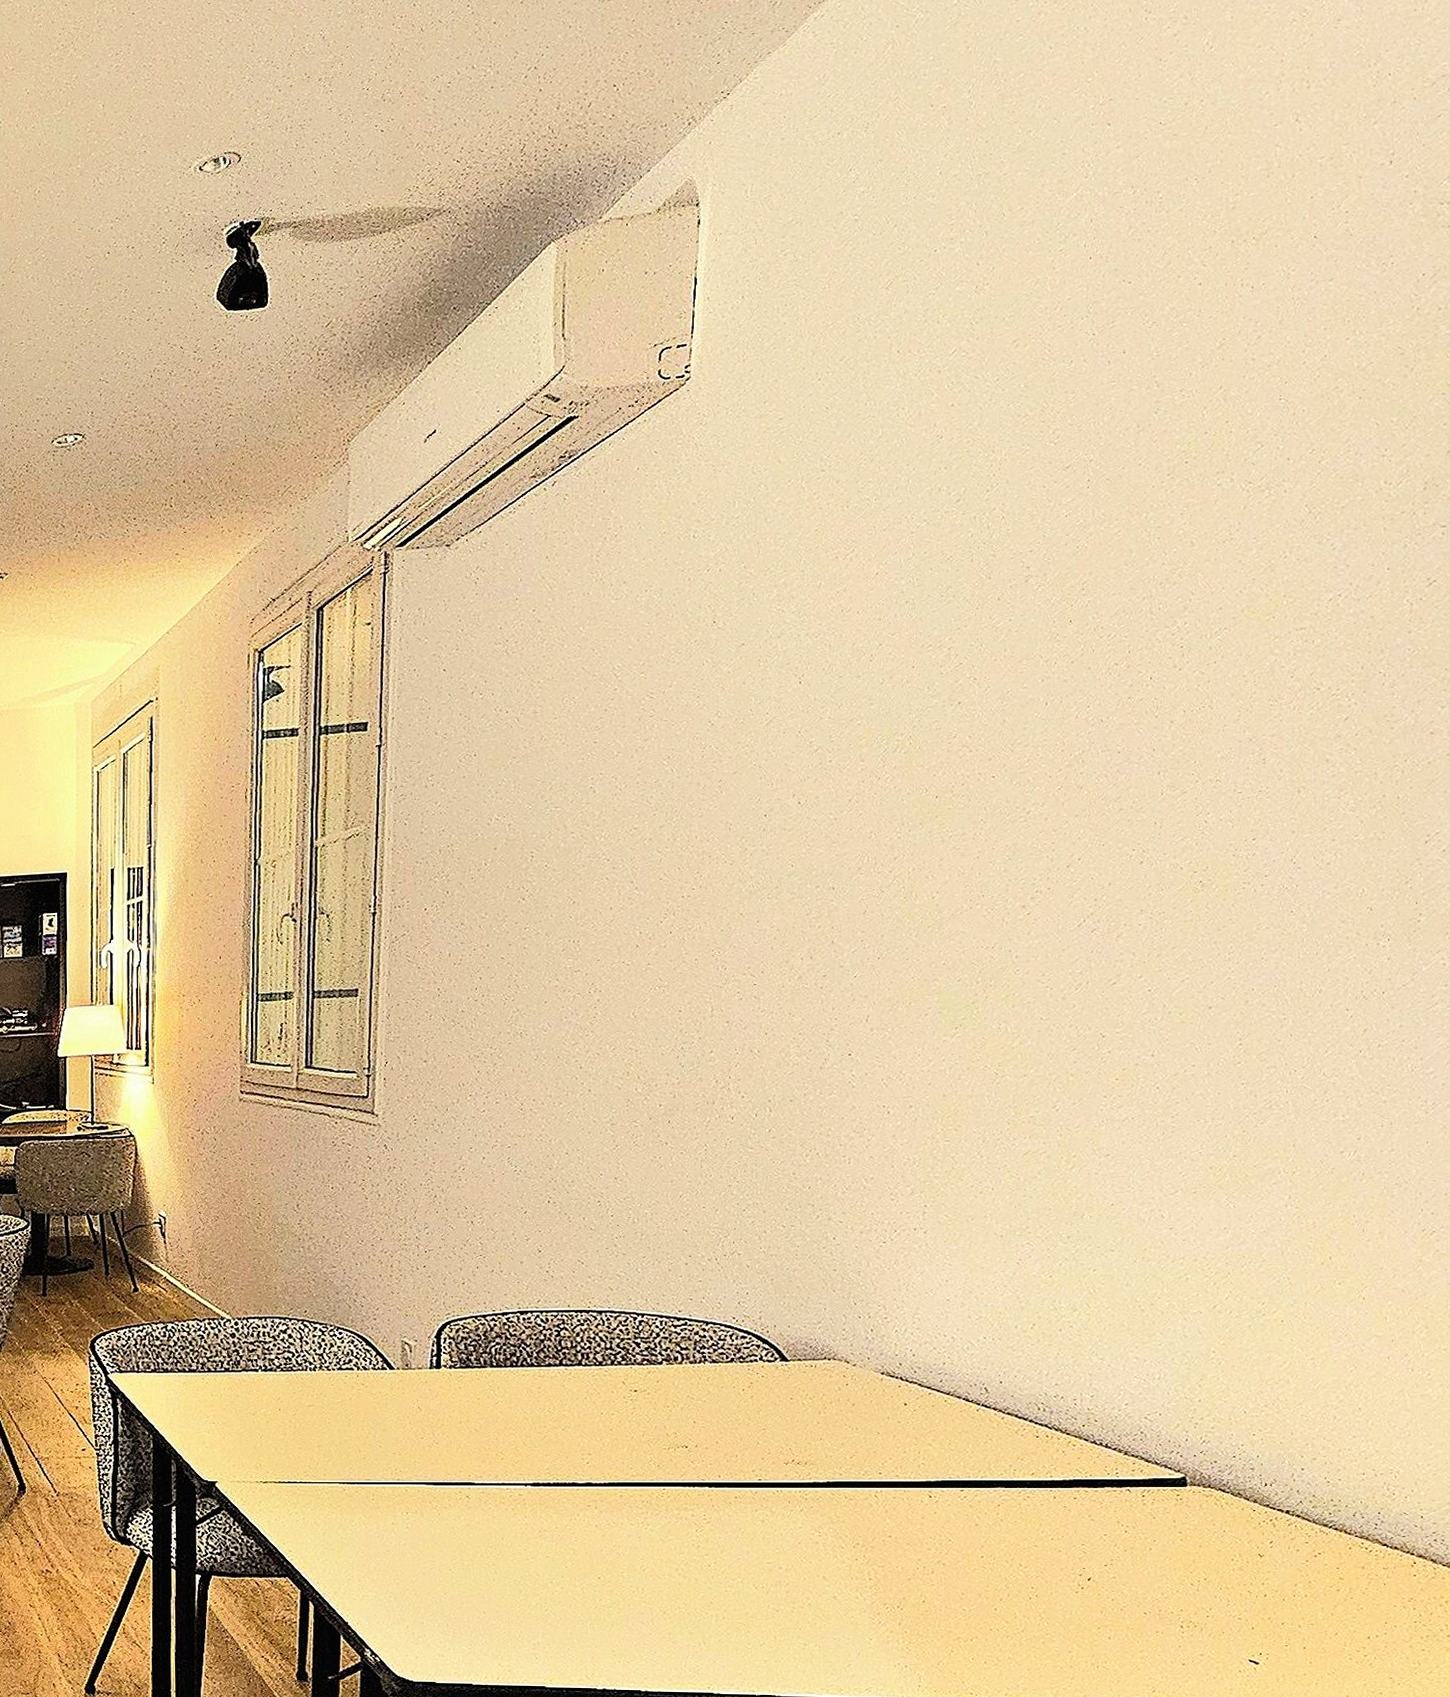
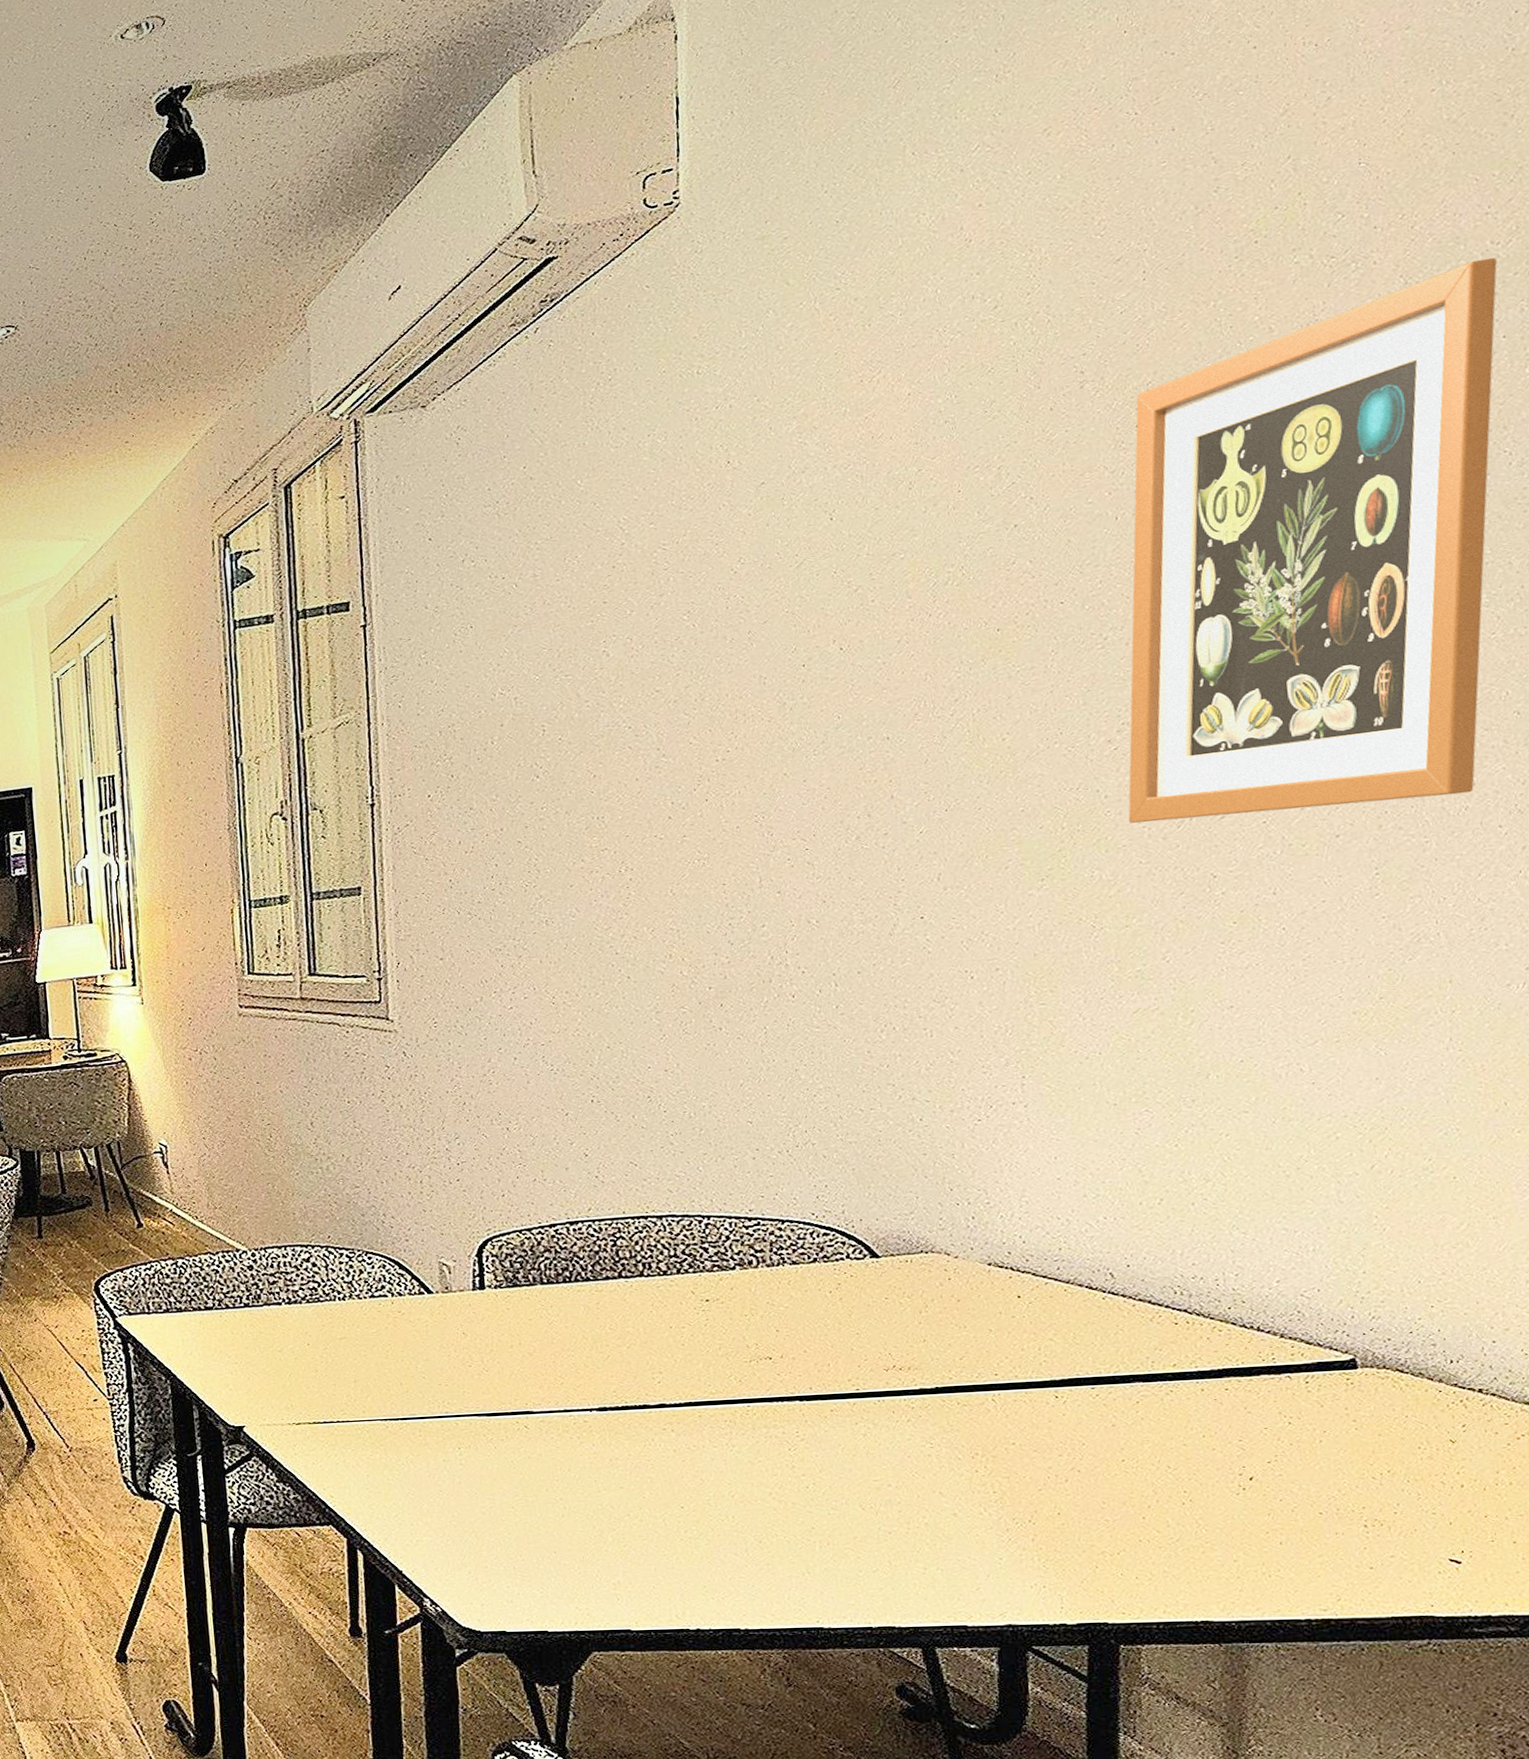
wall art: none [1034,496,1388,983] -> present [1128,257,1497,823]

